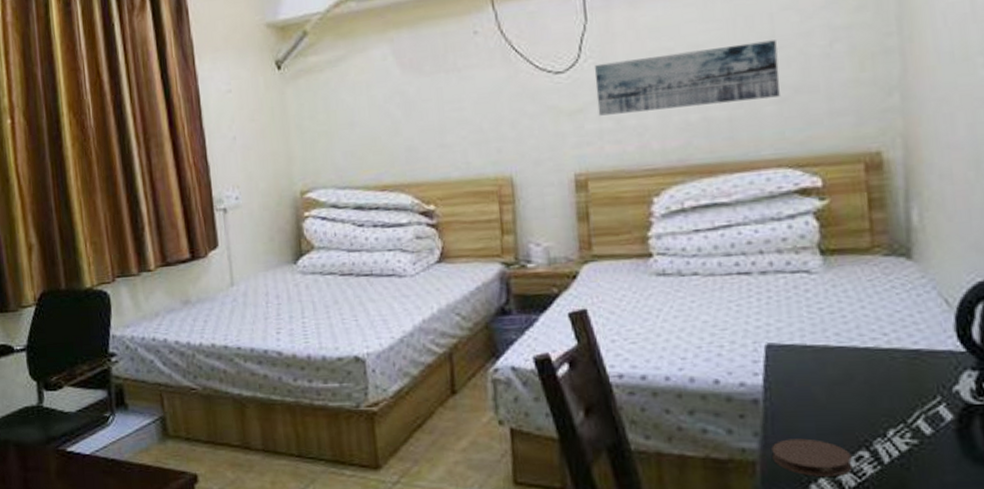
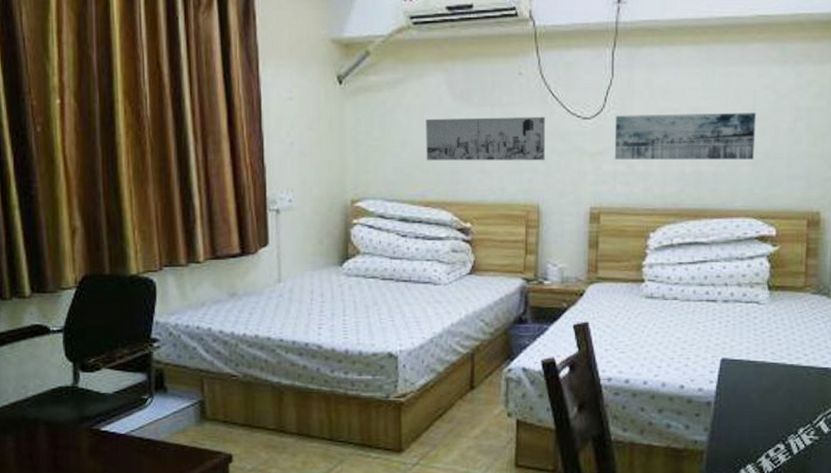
wall art: none [373,76,514,141] -> present [426,116,545,161]
coaster: present [772,438,853,477] -> none [716,434,772,463]

